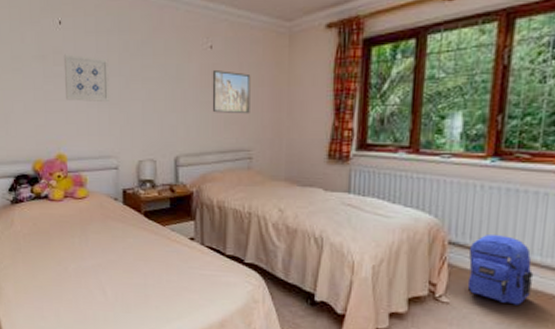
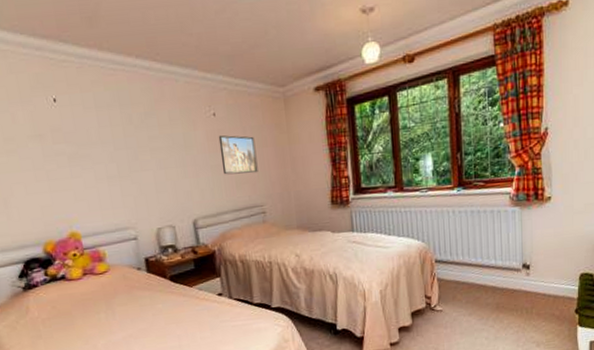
wall art: present [63,54,109,103] -> none [63,131,119,178]
backpack: present [467,235,534,305] -> none [452,248,499,303]

